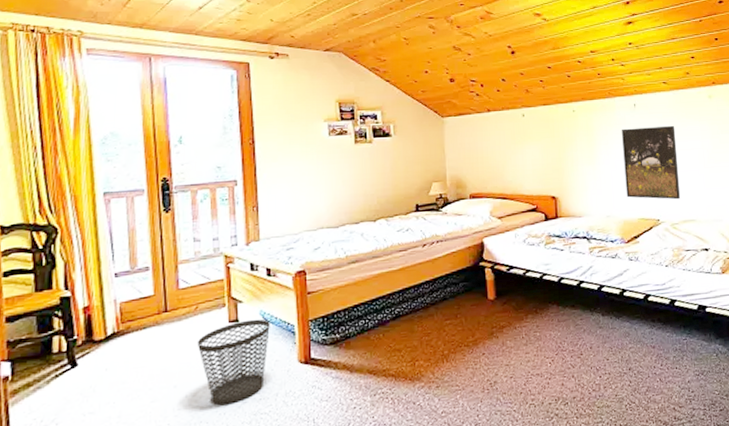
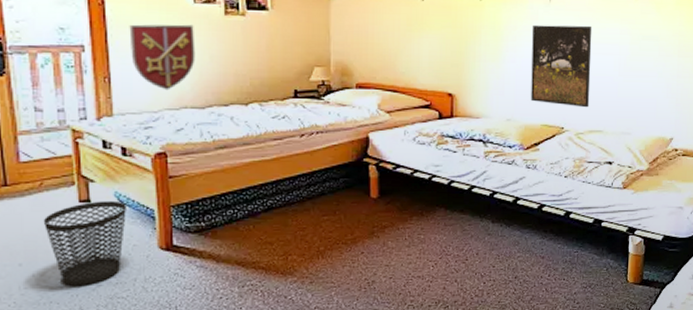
decorative shield: none [275,154,330,214] -> present [129,24,195,90]

